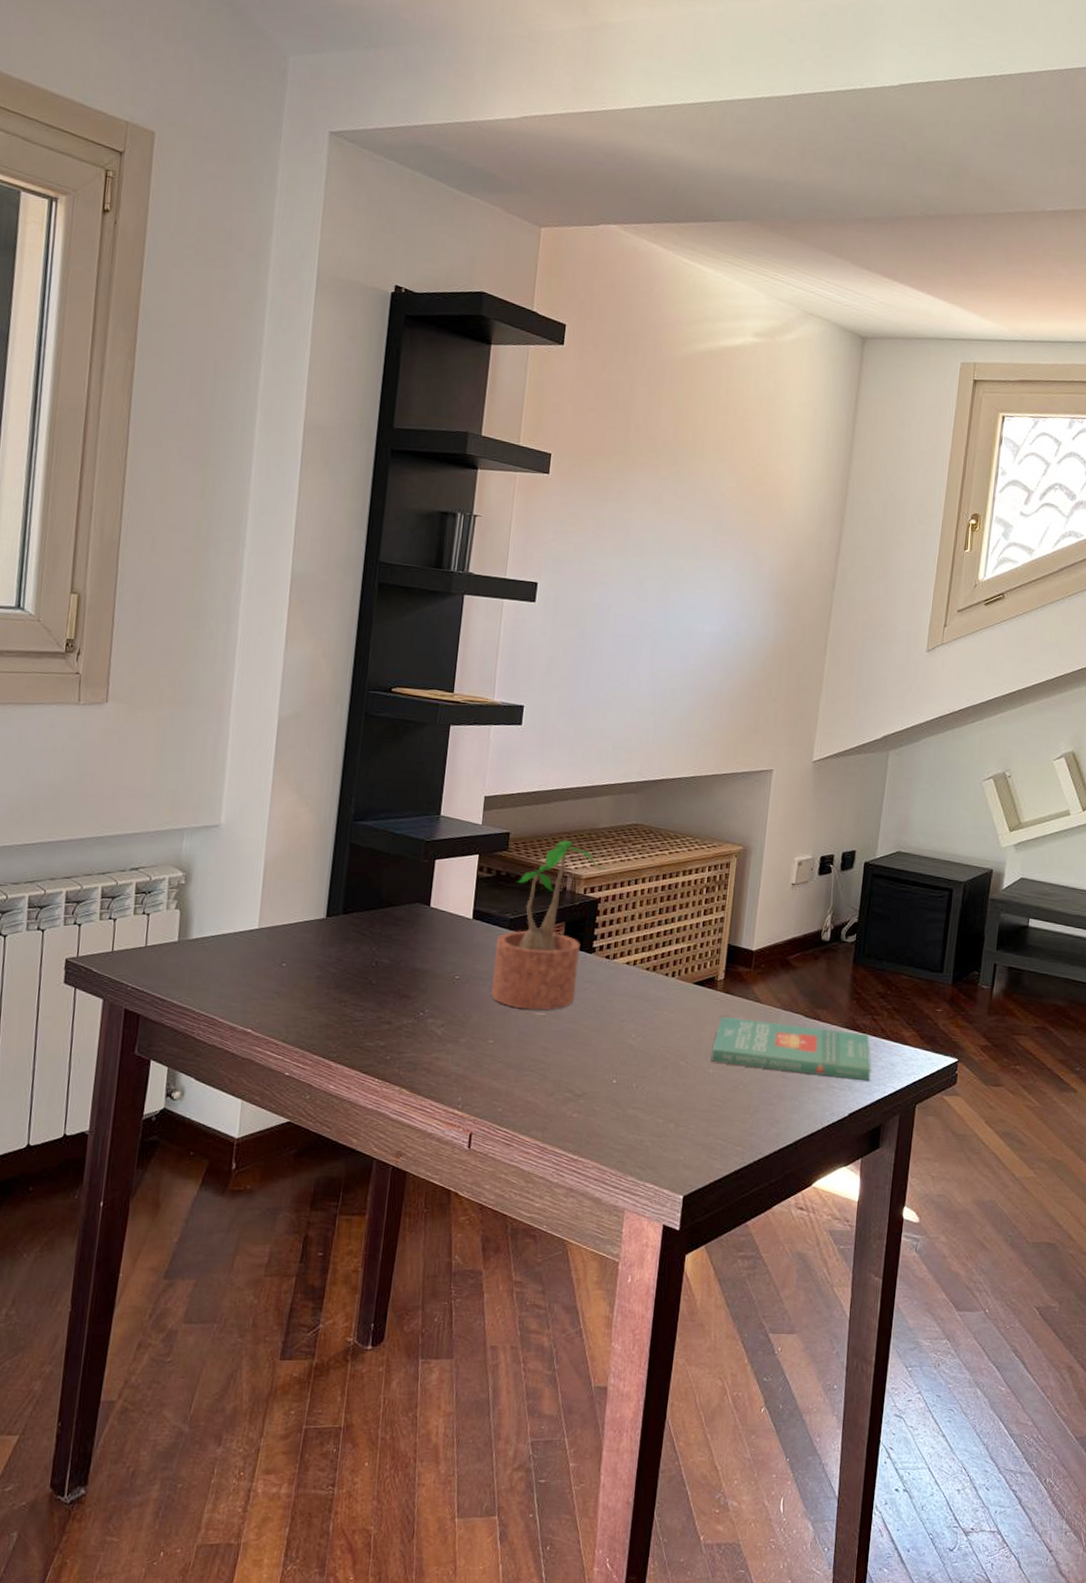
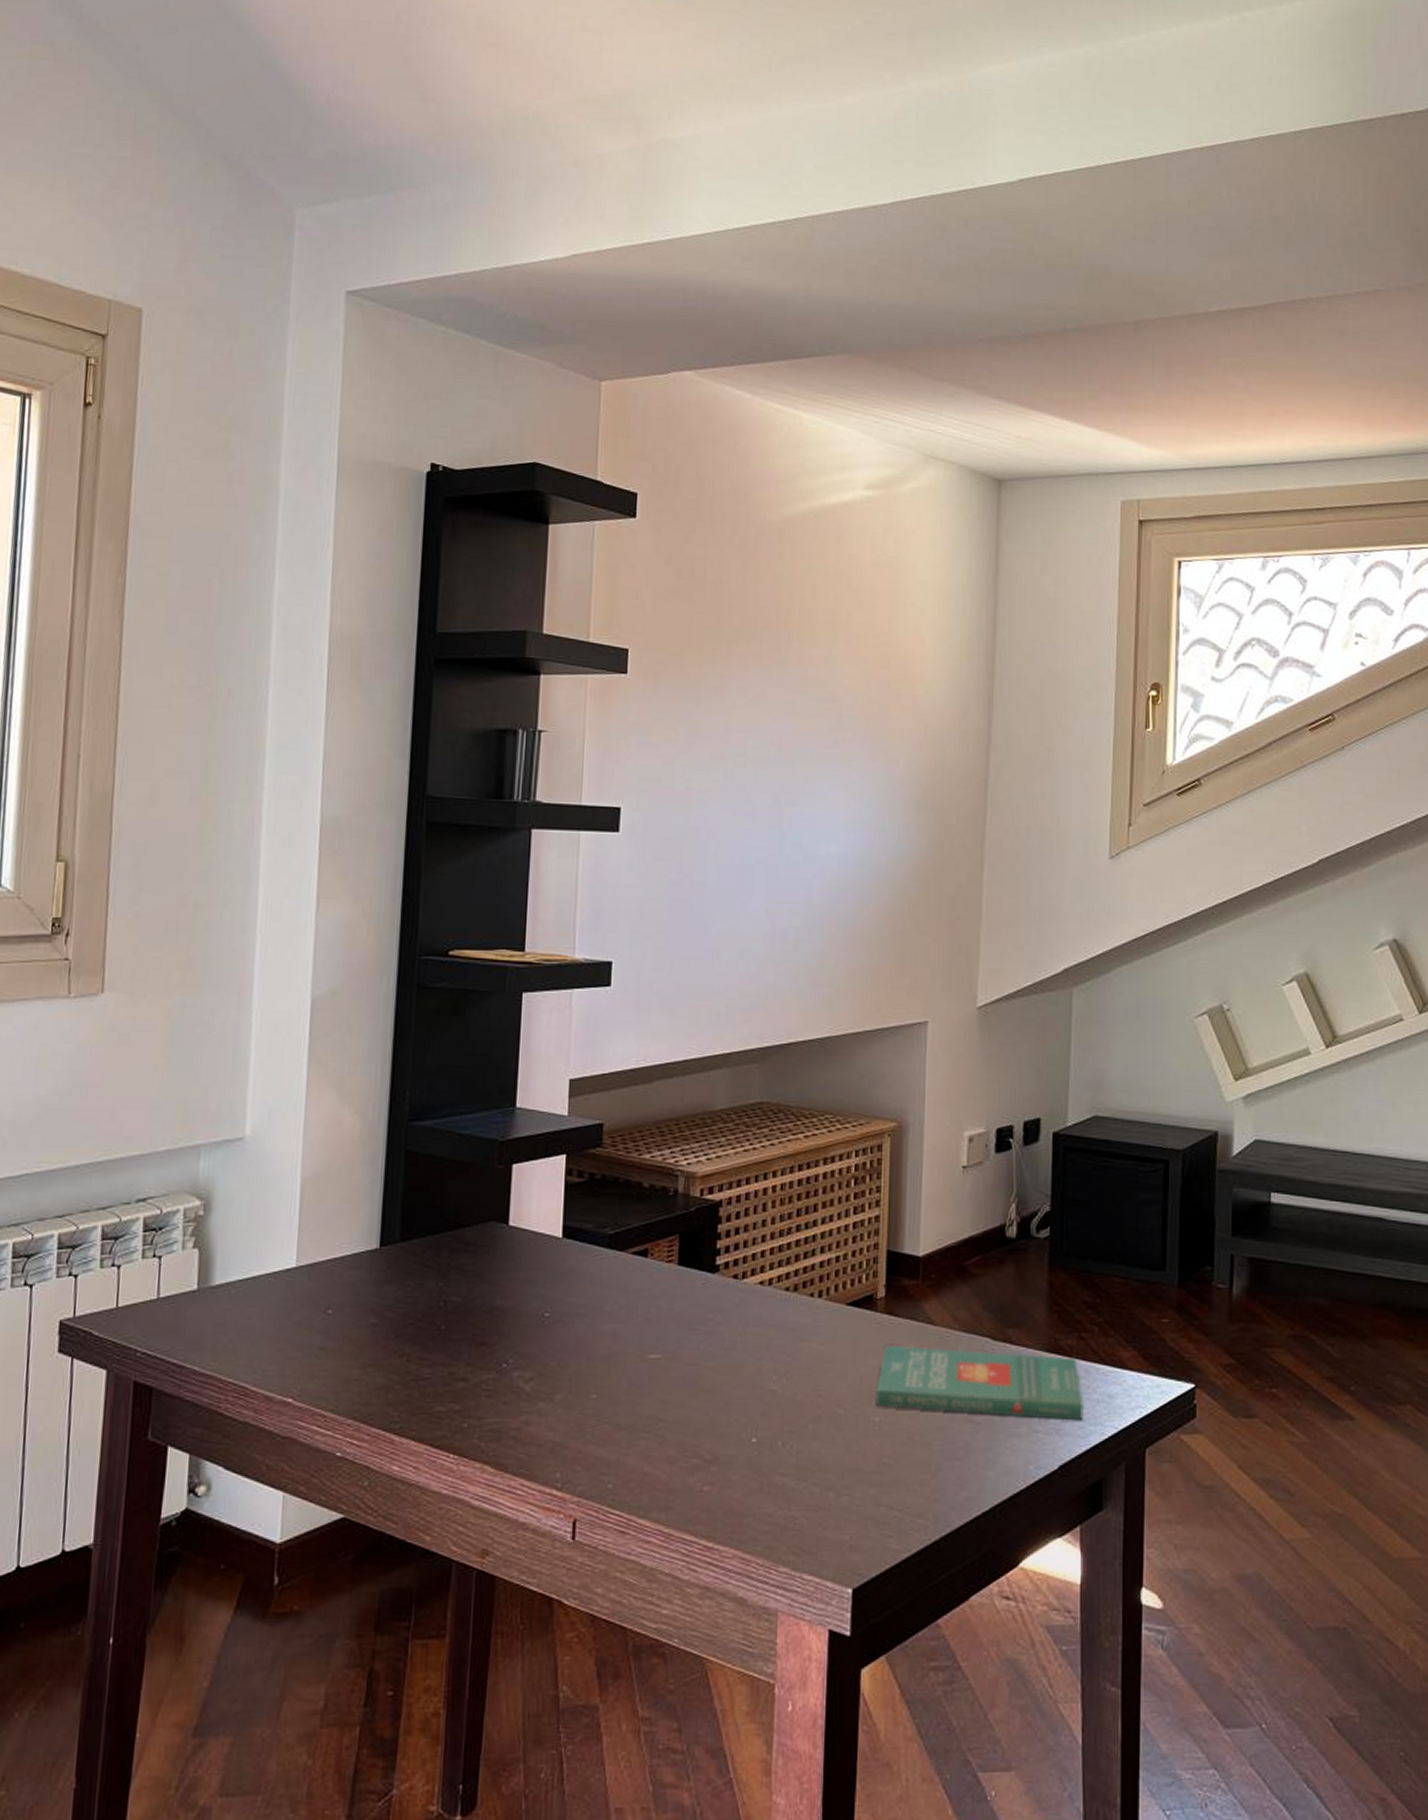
potted plant: present [490,840,609,1010] -> none [590,1128,730,1352]

